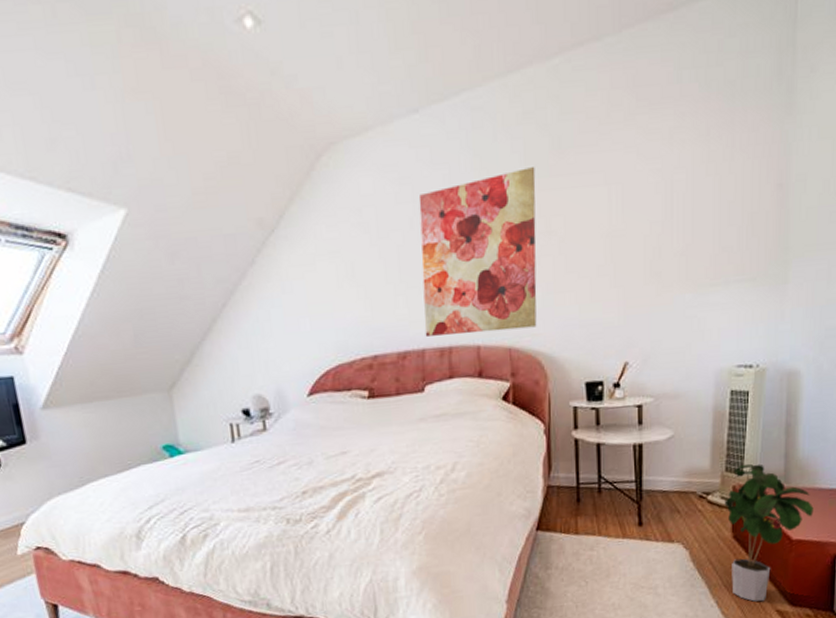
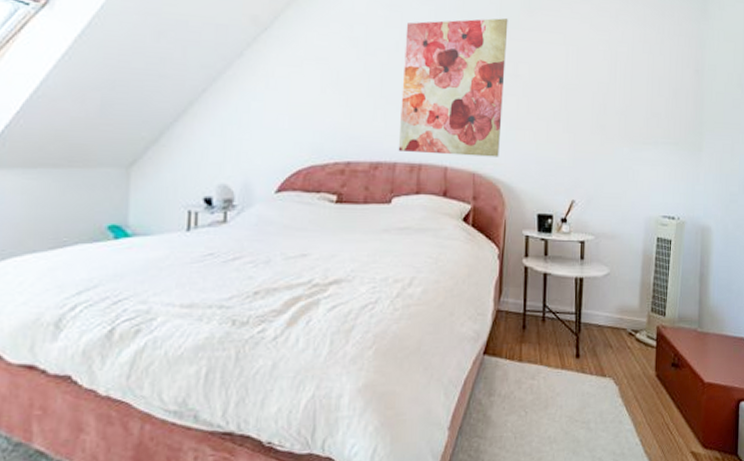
potted plant: present [724,464,814,602] -> none [650,306,722,442]

